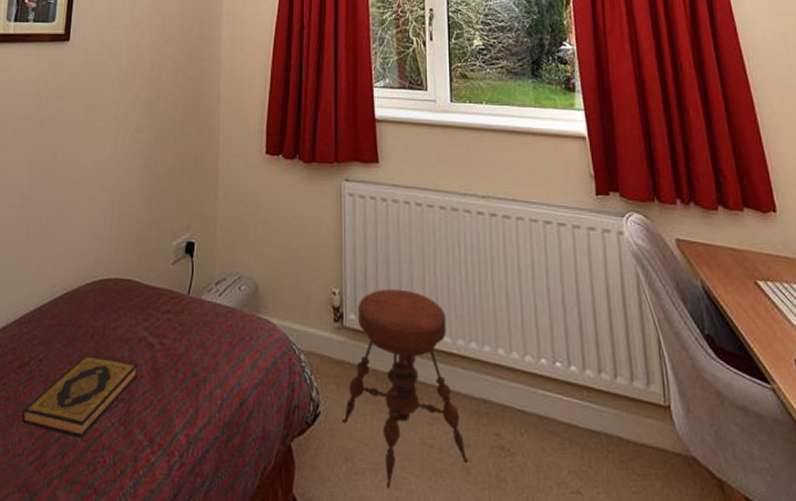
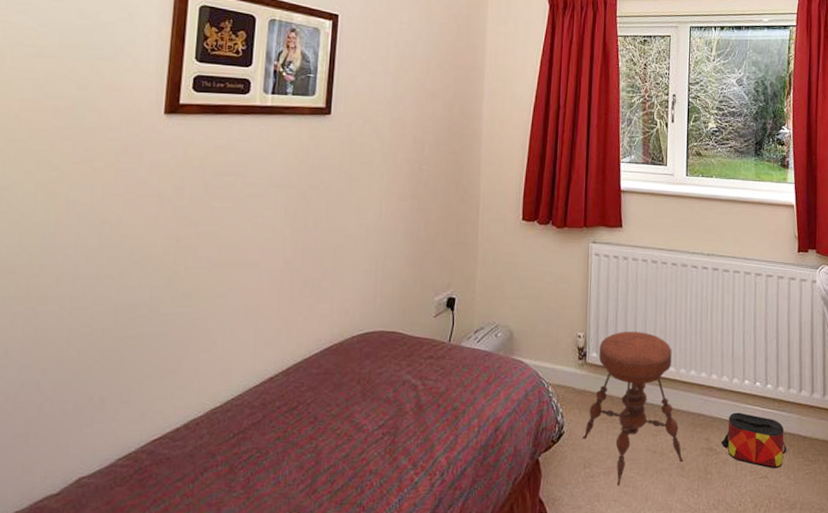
hardback book: present [22,355,139,438] -> none [291,397,403,467]
bag: none [515,400,605,482] -> present [720,412,787,469]

